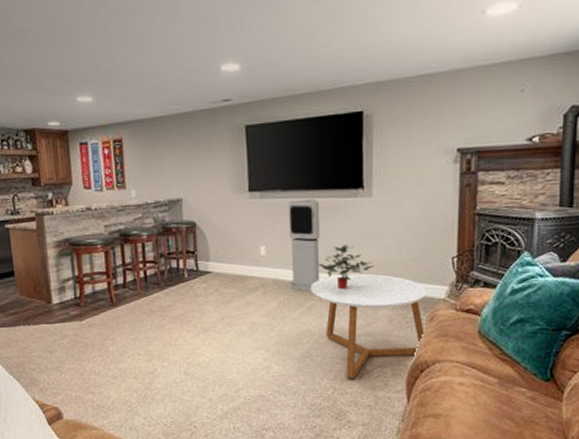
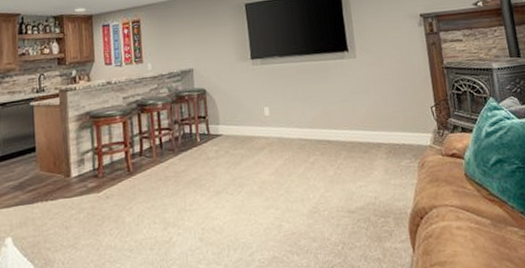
air purifier: present [287,198,321,292] -> none [285,62,320,148]
coffee table: present [310,273,428,380] -> none [312,126,420,233]
potted plant: present [318,245,374,290] -> none [317,101,365,144]

